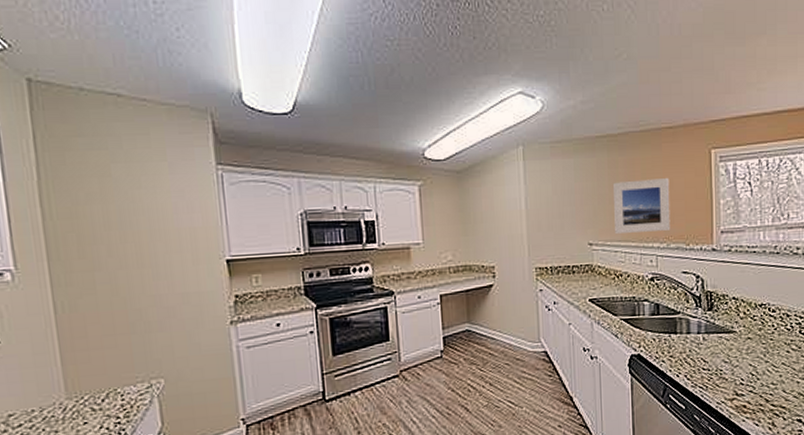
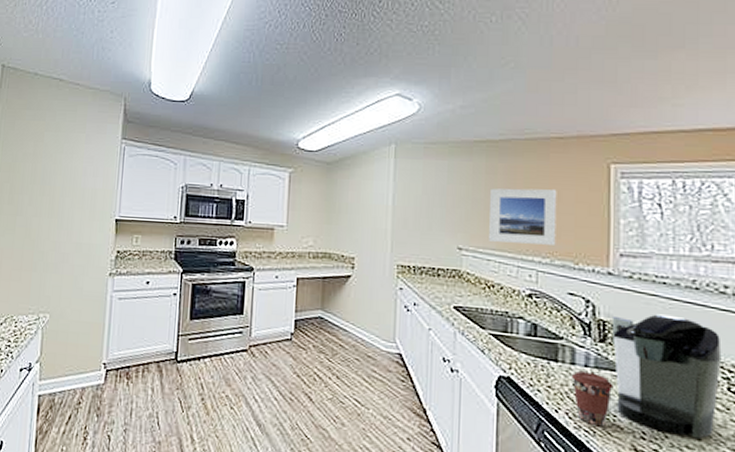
coffee cup: none [687,338,720,382] -> present [571,371,614,427]
coffee maker: none [716,278,795,376] -> present [611,314,722,439]

